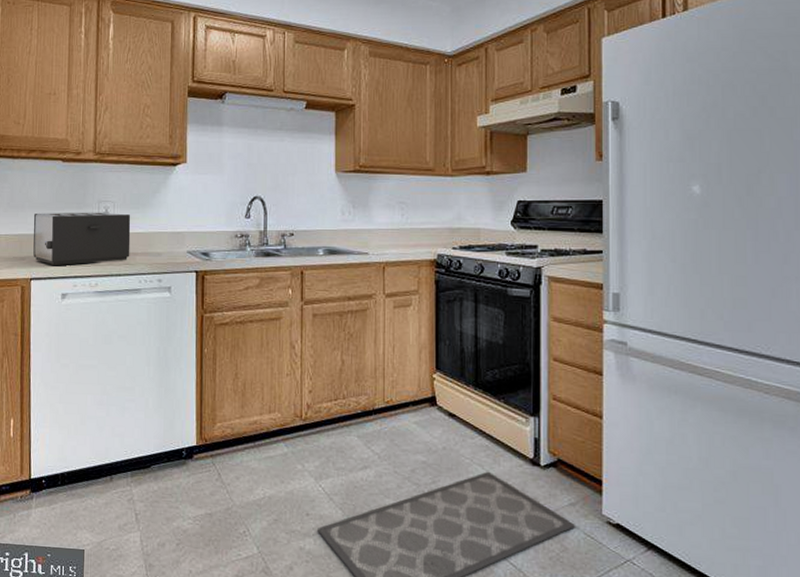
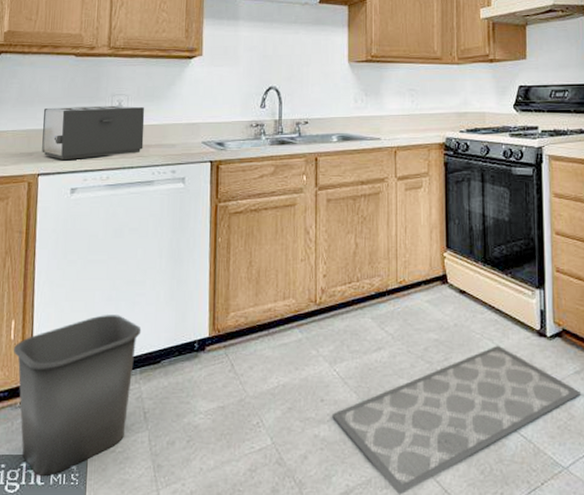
waste bin: none [12,418,132,567] -> present [13,315,142,476]

